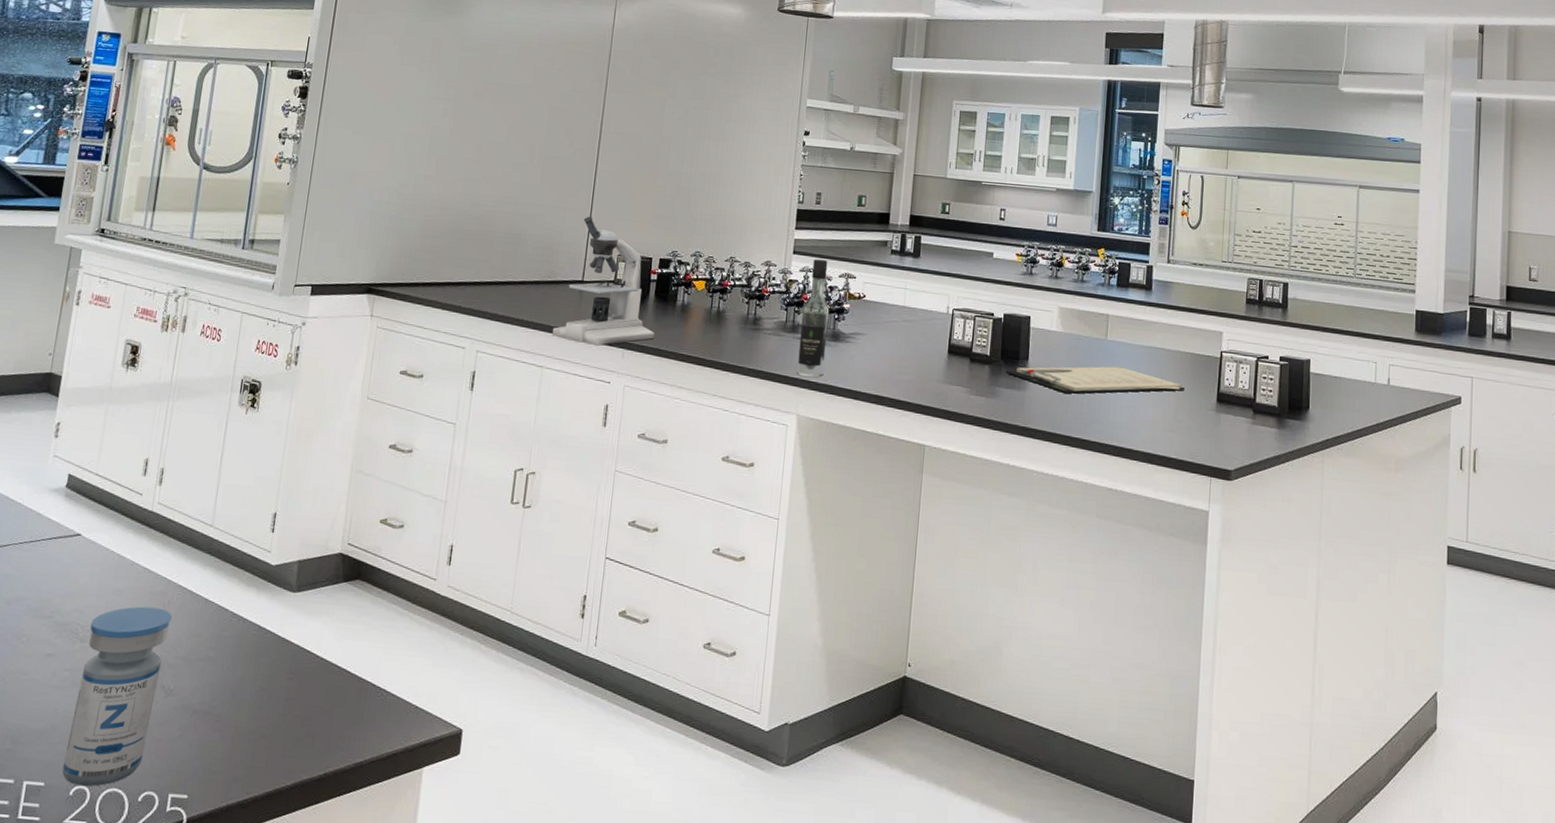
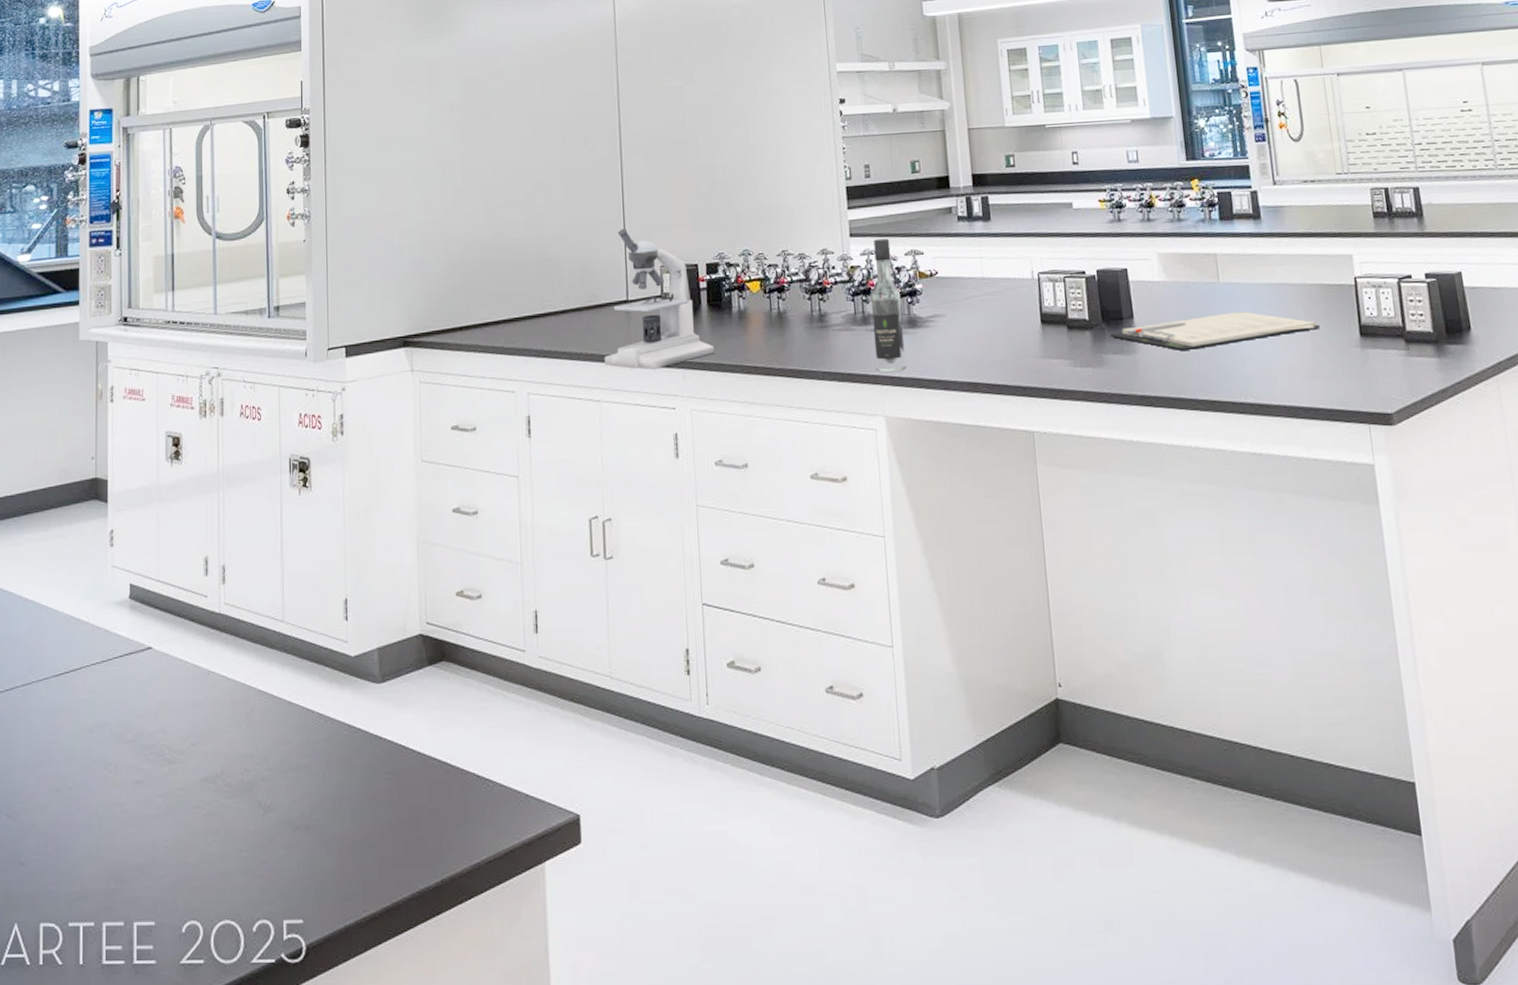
medicine: present [62,606,172,787] -> none [170,717,257,922]

